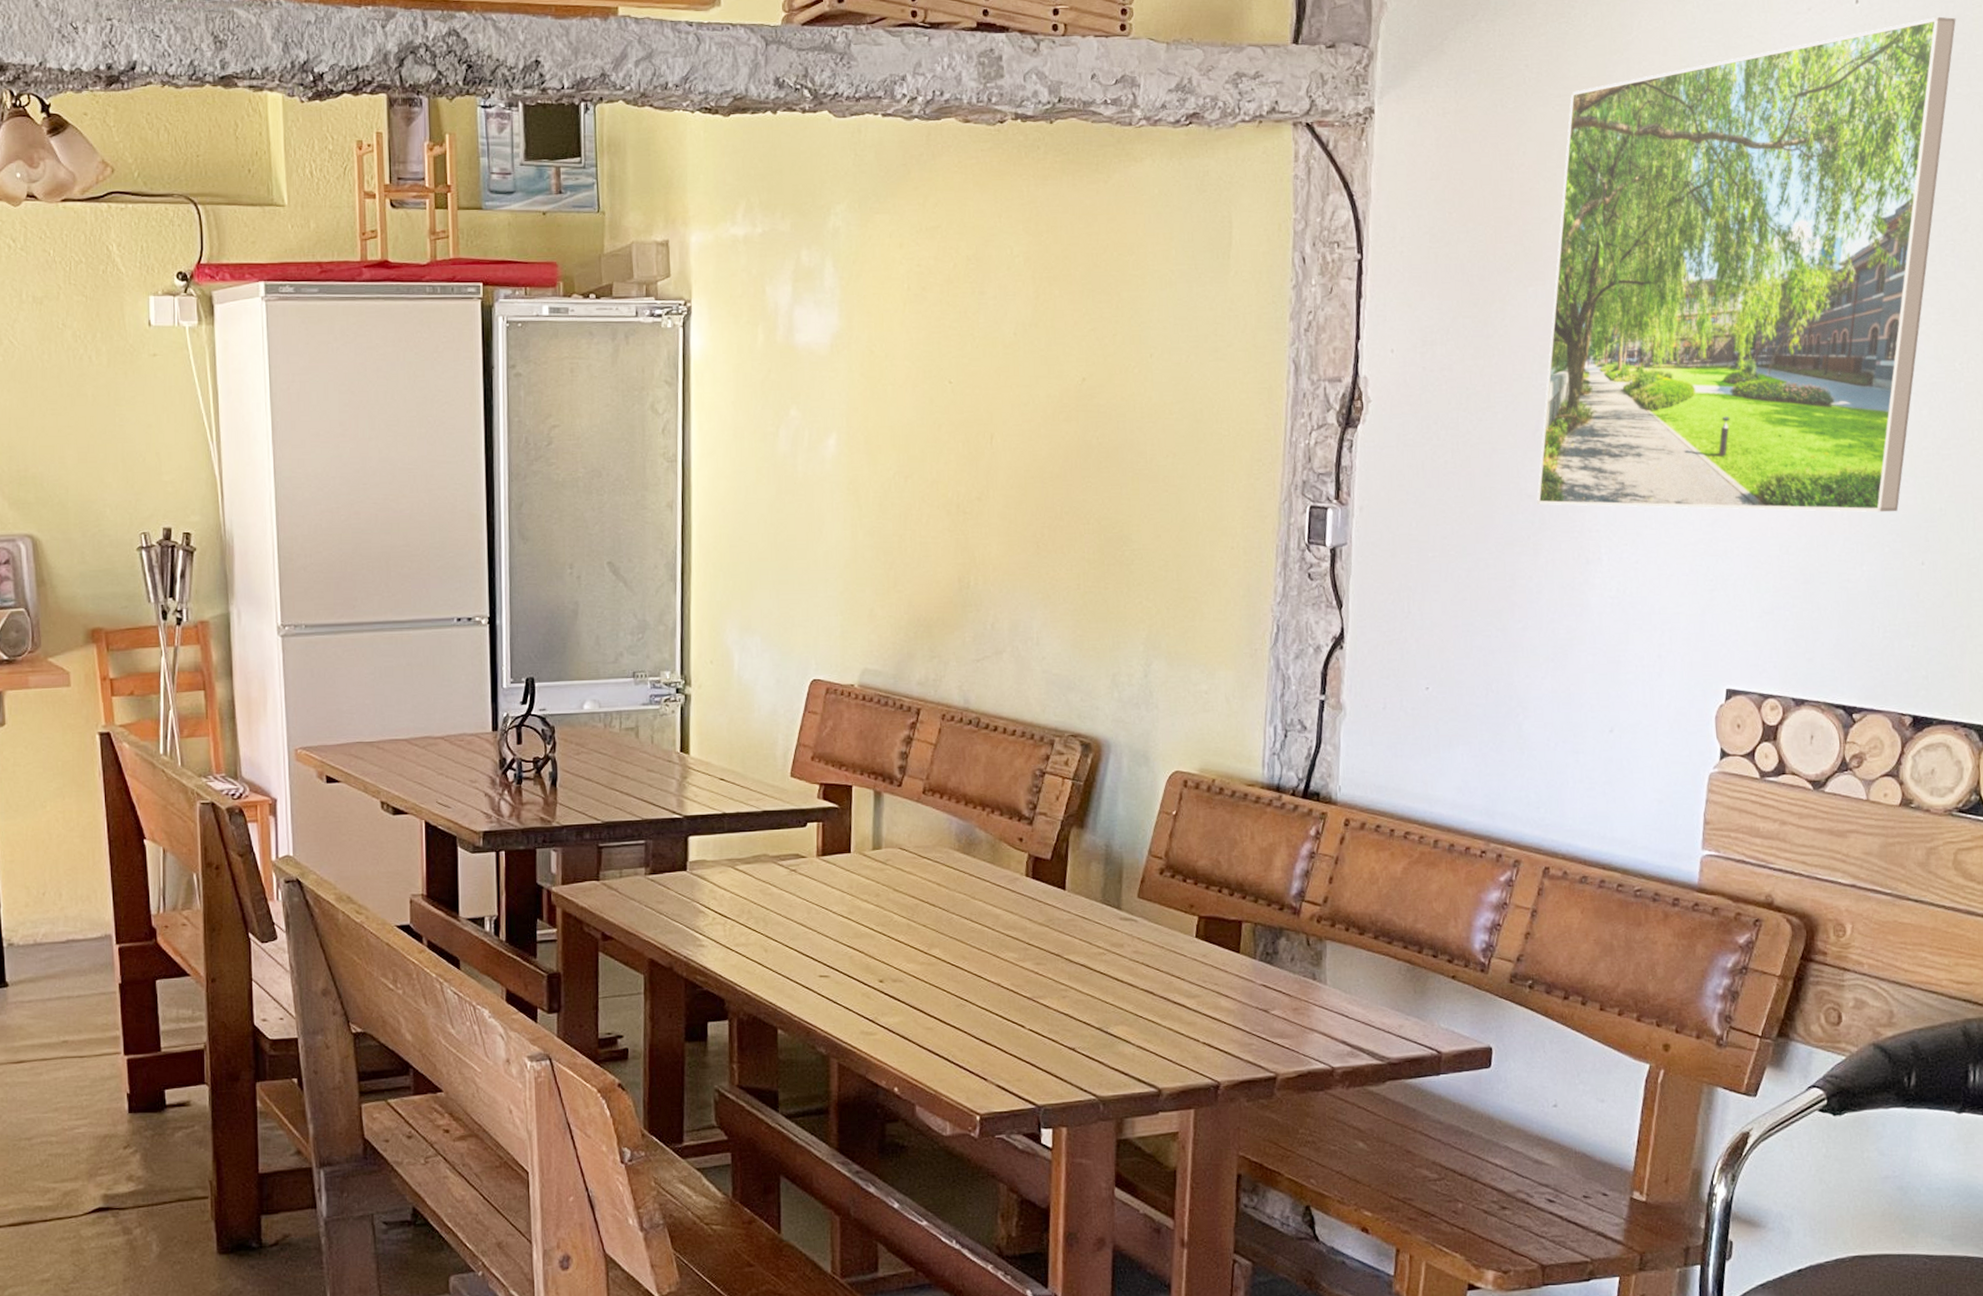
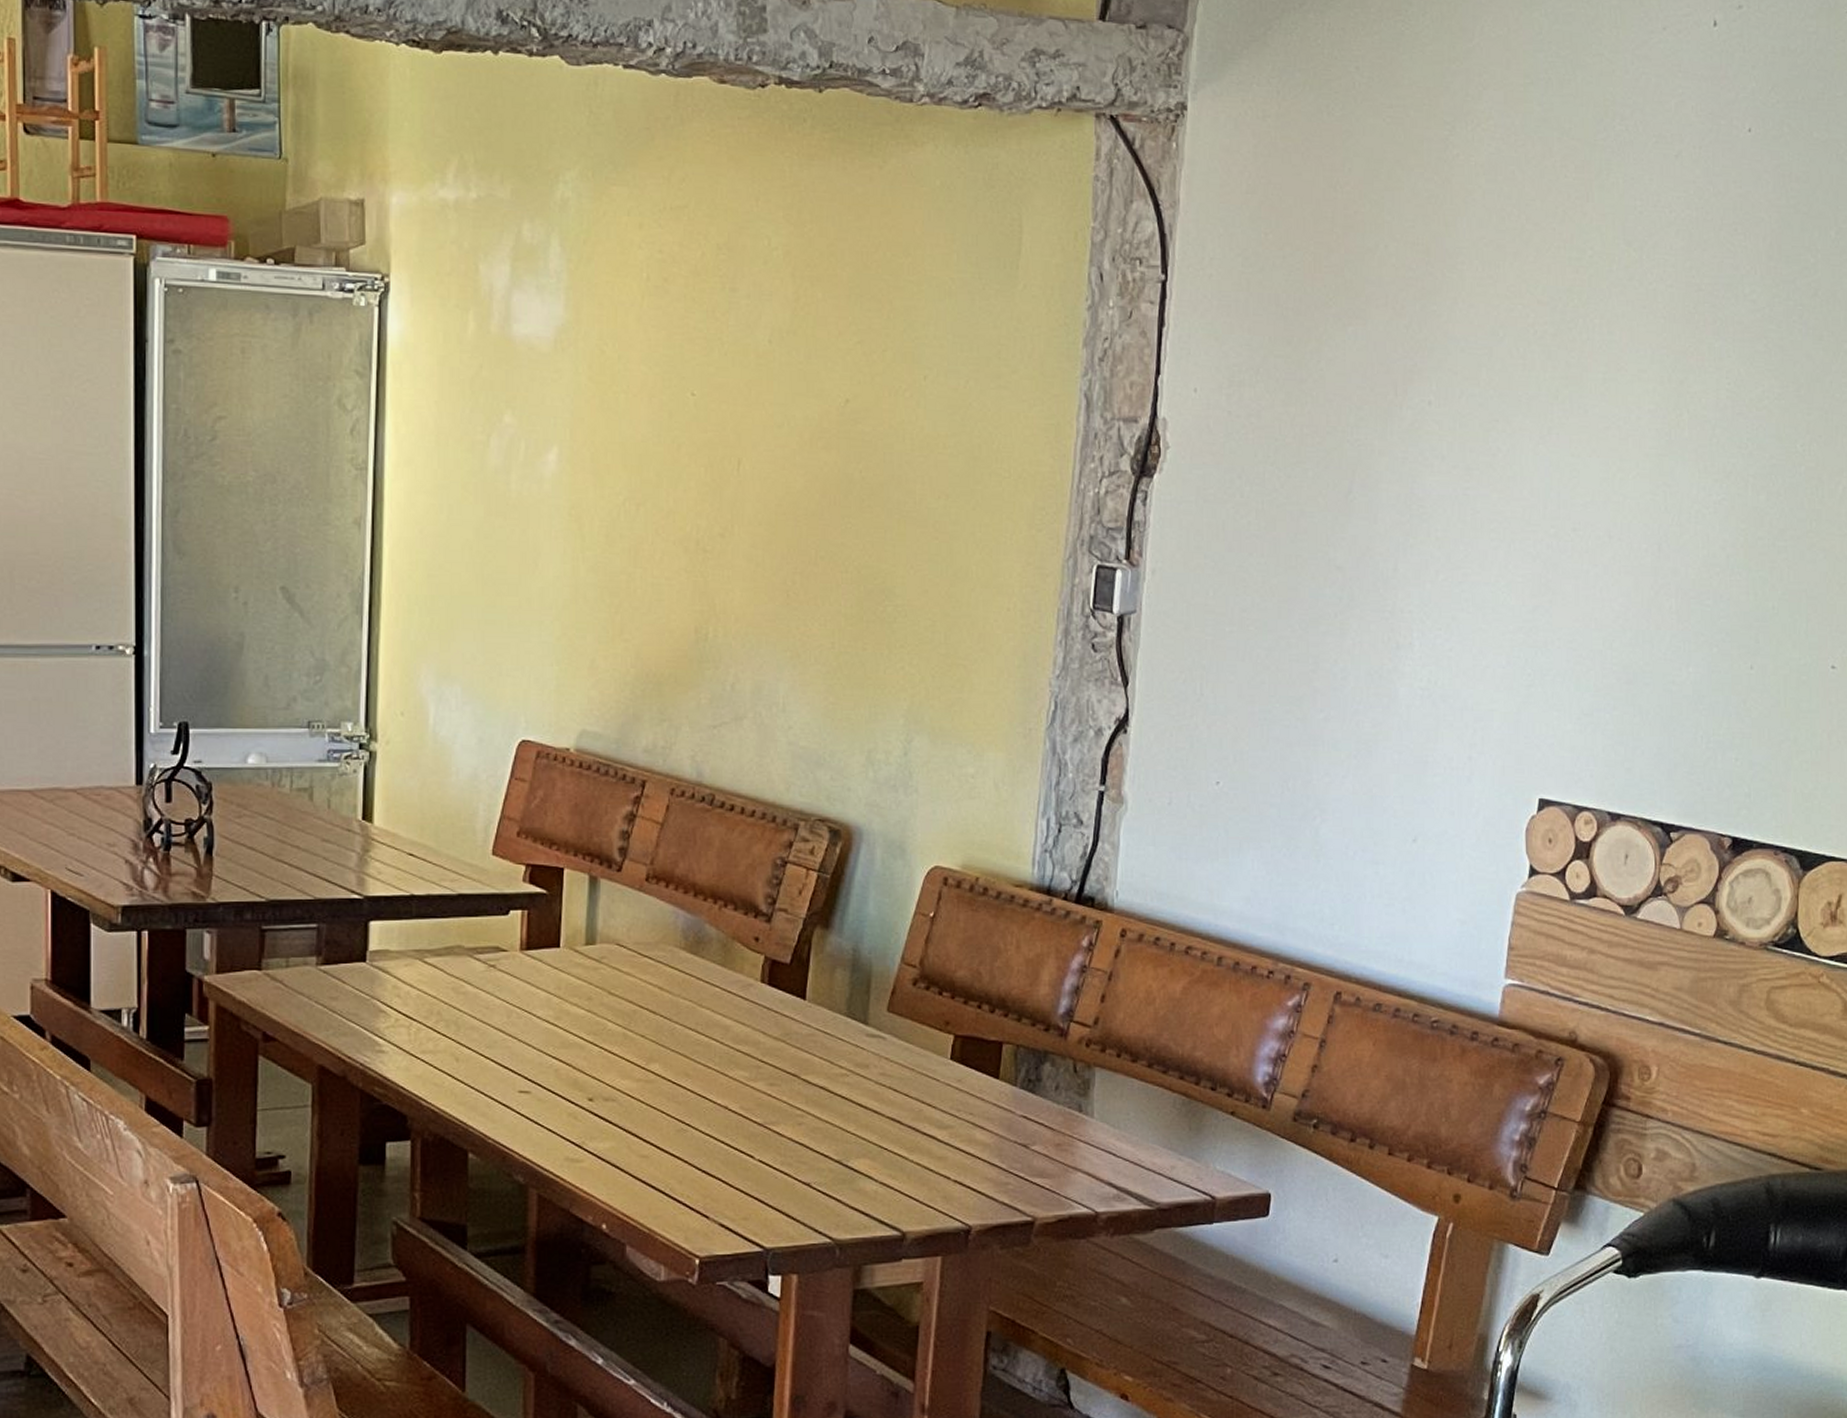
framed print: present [1537,16,1956,513] -> none [1346,48,1818,608]

